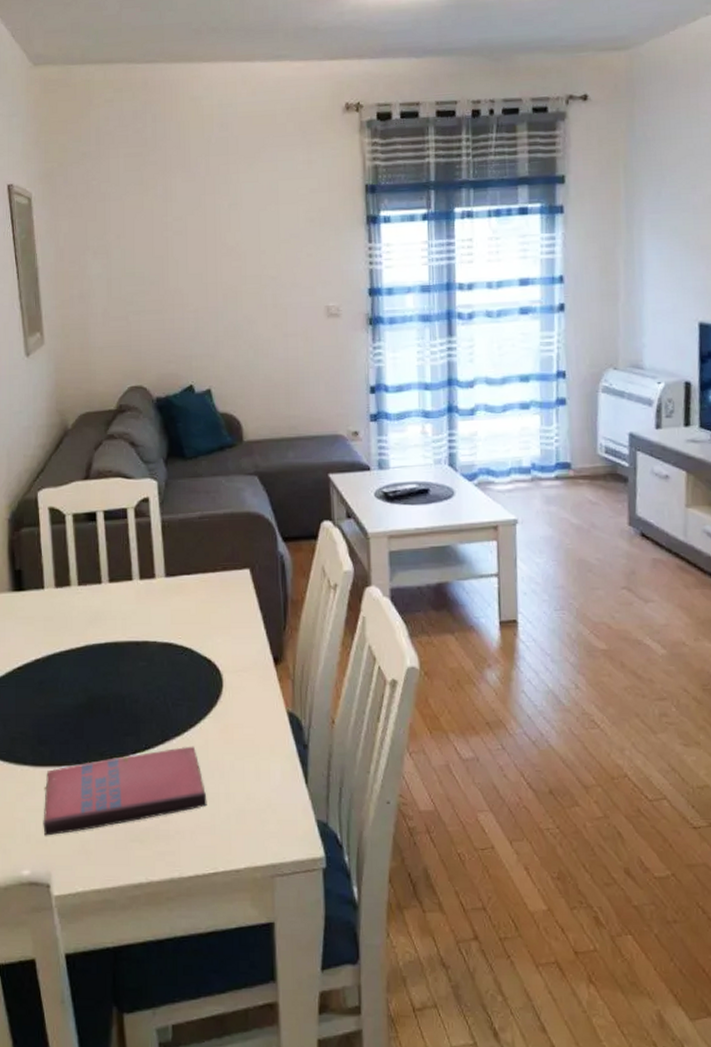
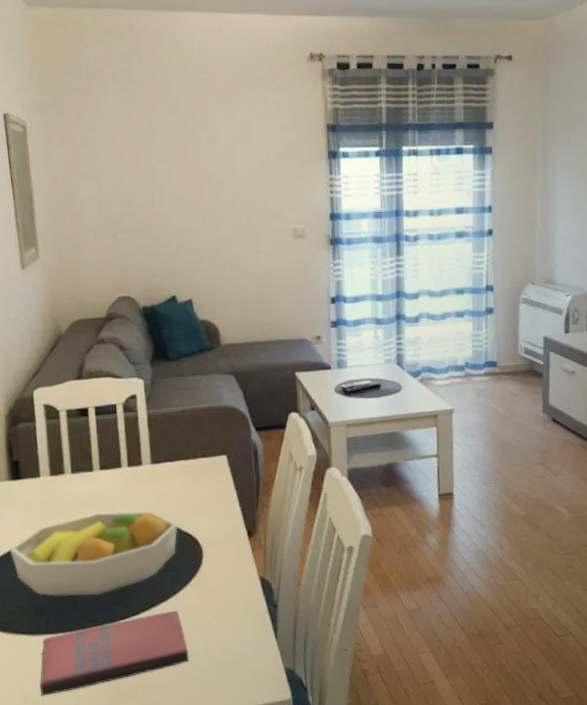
fruit bowl: none [12,630,195,725] -> present [10,510,178,597]

